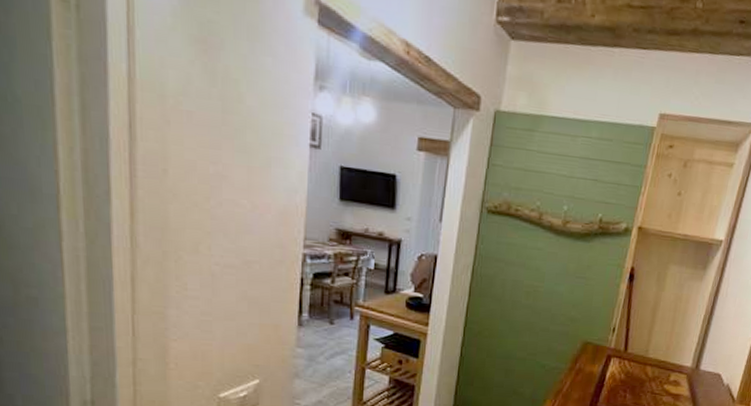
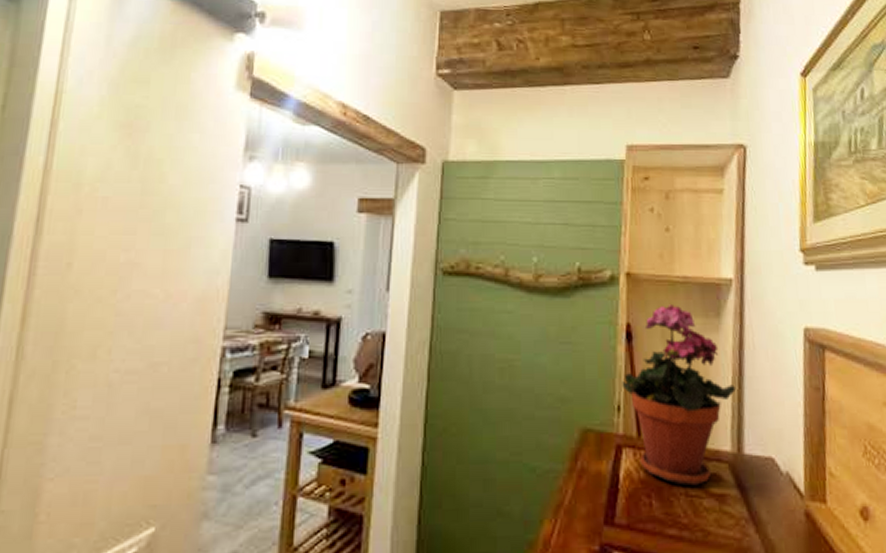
potted plant: none [619,255,705,387] -> present [622,303,735,486]

